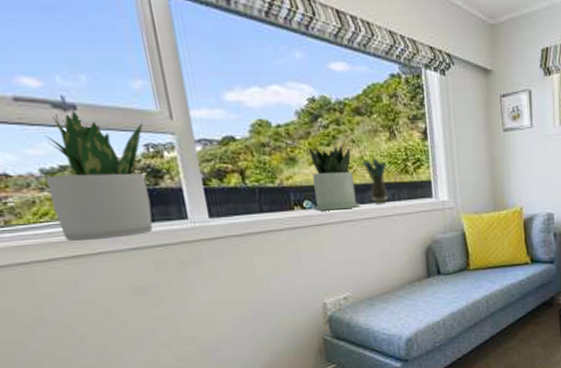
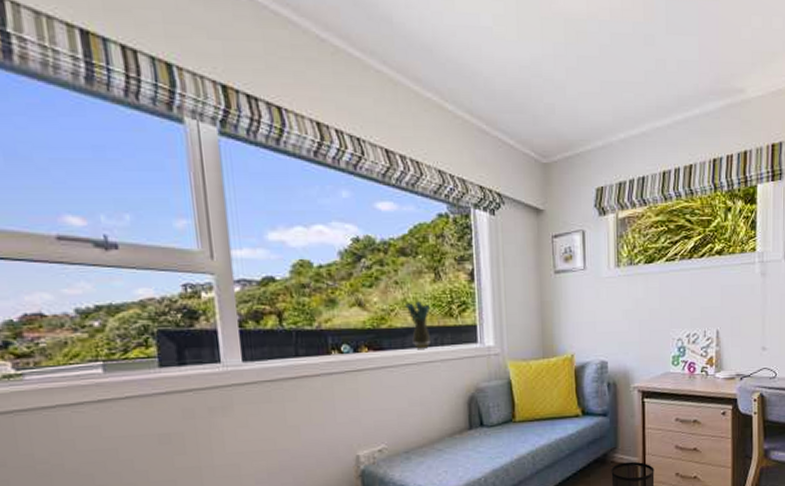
planter: present [44,111,153,242] -> none [80,250,184,385]
planter: present [309,145,361,211] -> none [350,286,401,356]

